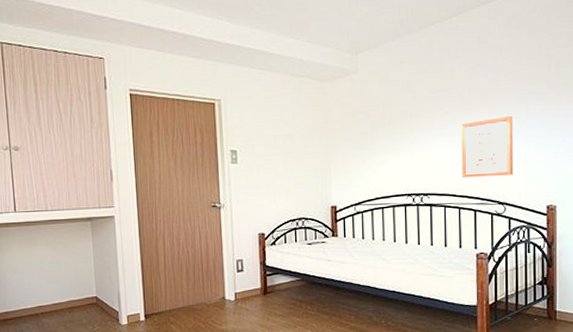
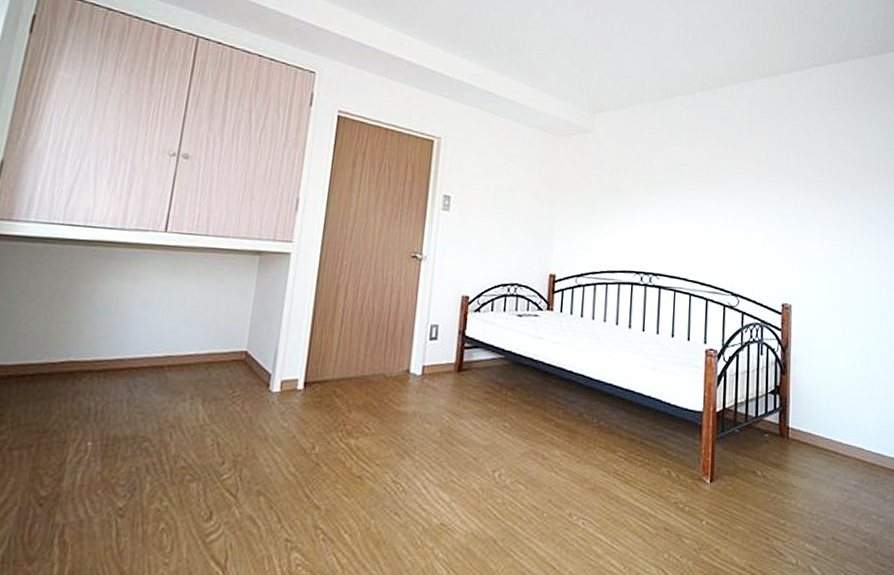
wall art: present [461,116,513,178] -> none [695,201,751,265]

